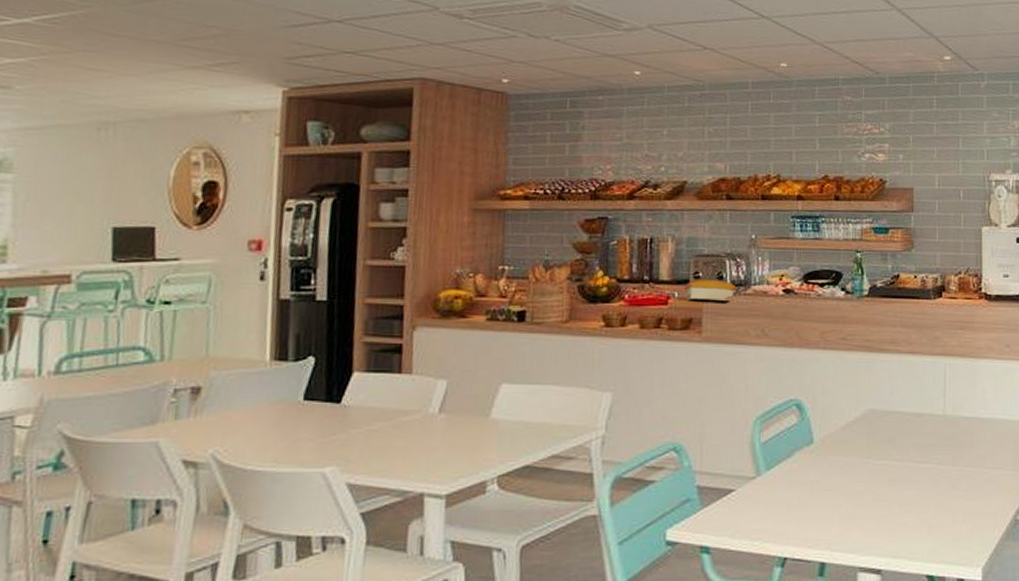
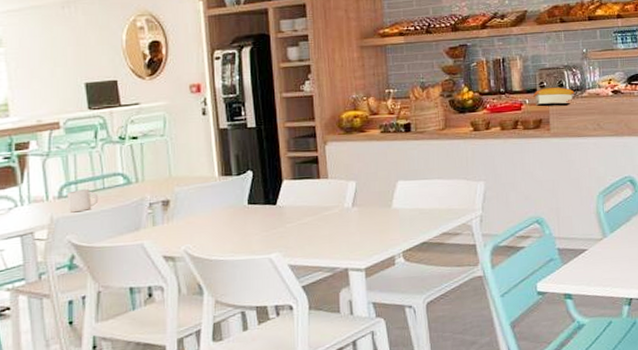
mug: none [65,364,109,394] -> present [67,188,99,213]

